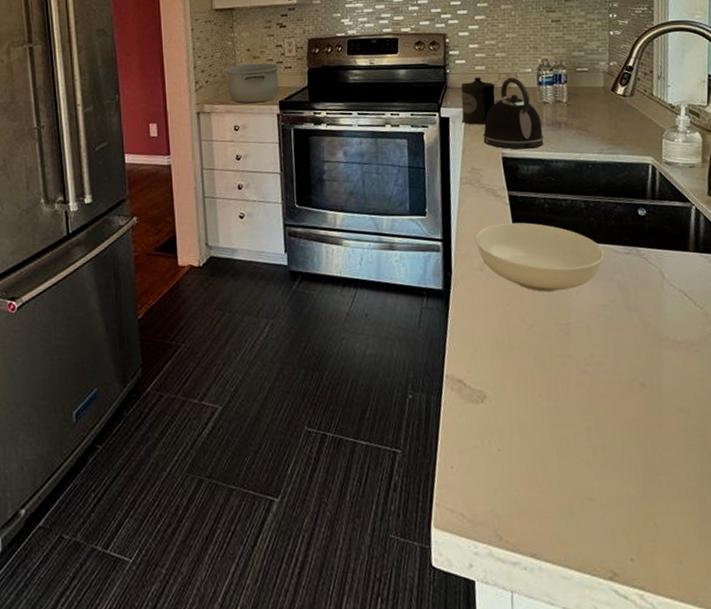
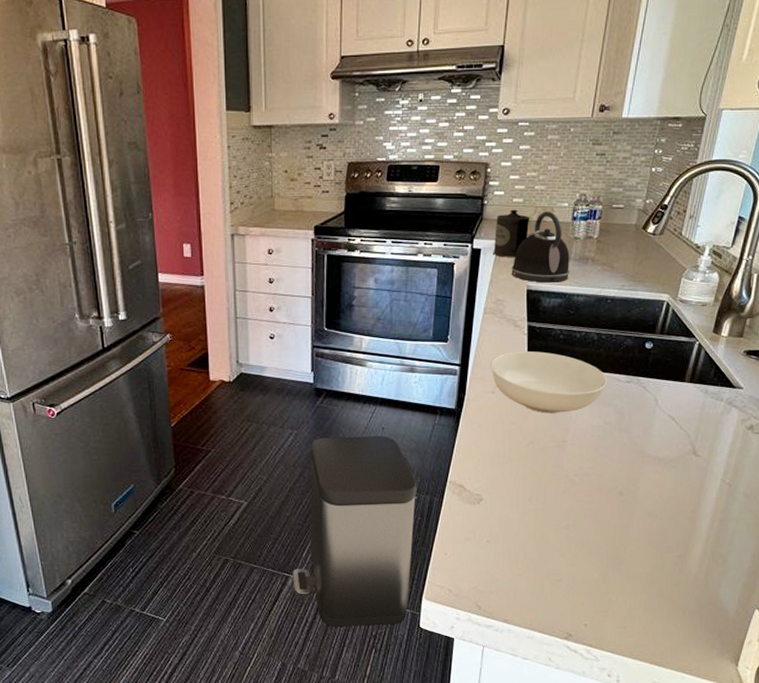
cooking pot: present [224,63,280,104] -> none [260,186,317,227]
pedal bin: none [277,323,415,568] -> present [292,435,417,627]

